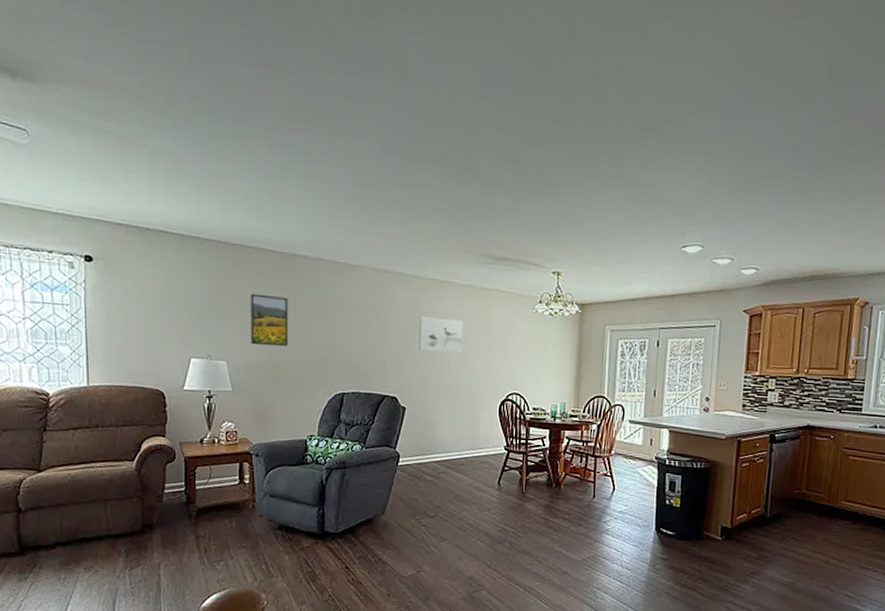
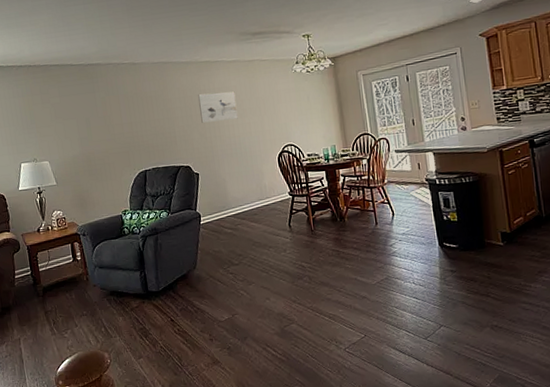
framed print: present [250,293,288,347] -> none [60,100,95,144]

